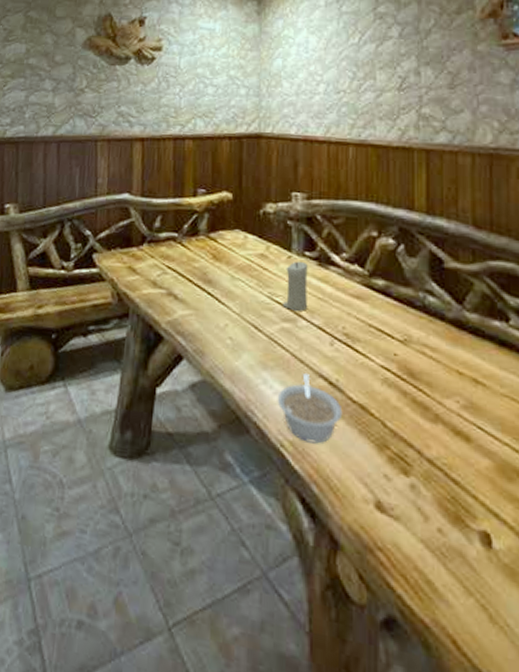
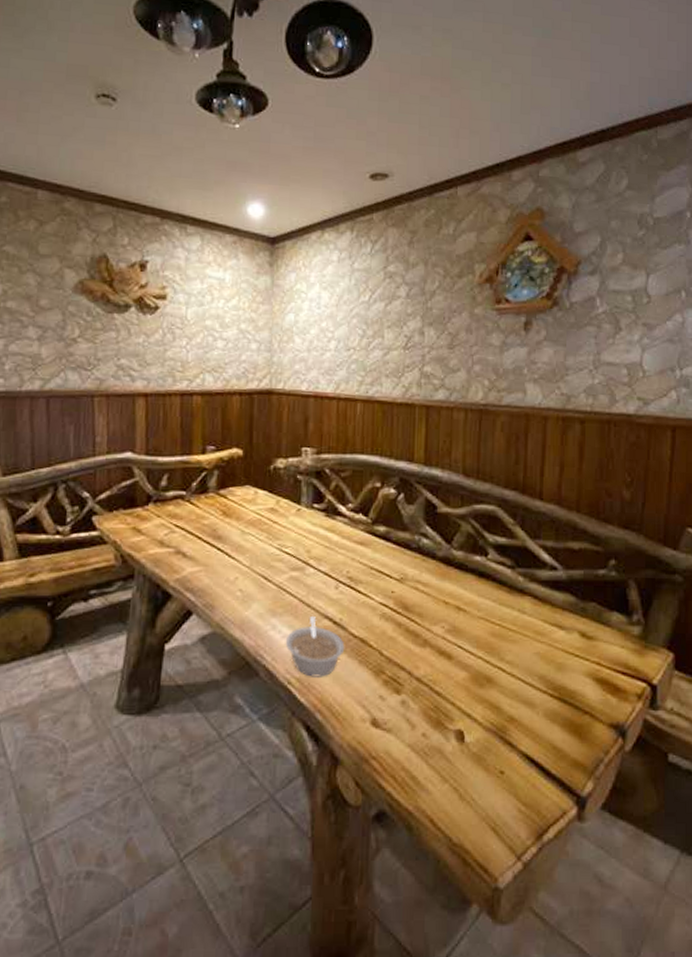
candle: present [282,261,308,311] -> none [291,513,316,560]

